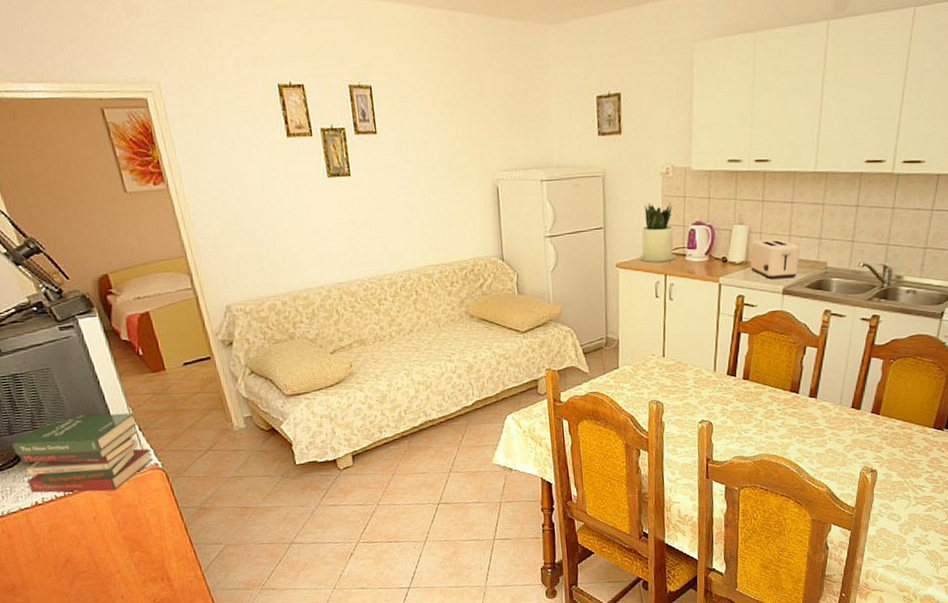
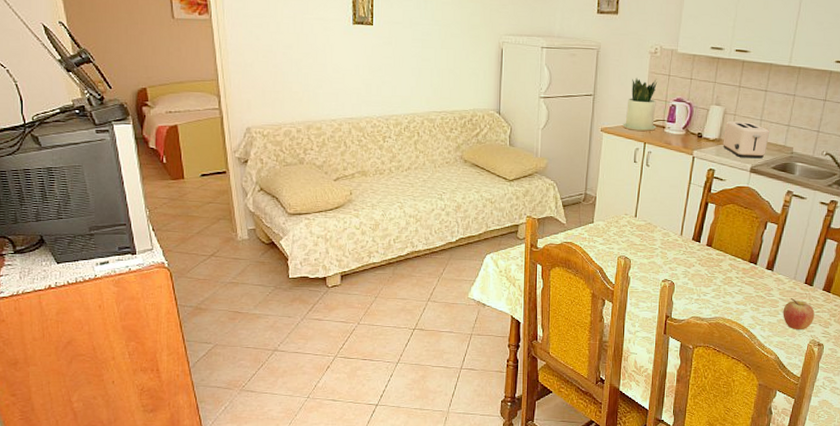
books: present [12,413,153,493] -> none [37,211,161,283]
fruit: none [831,425,865,459] -> present [783,298,815,331]

